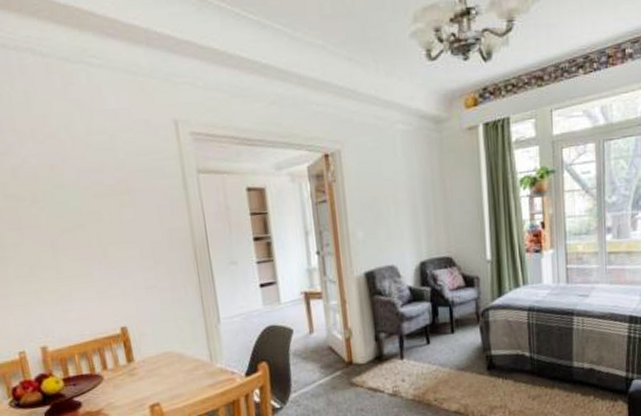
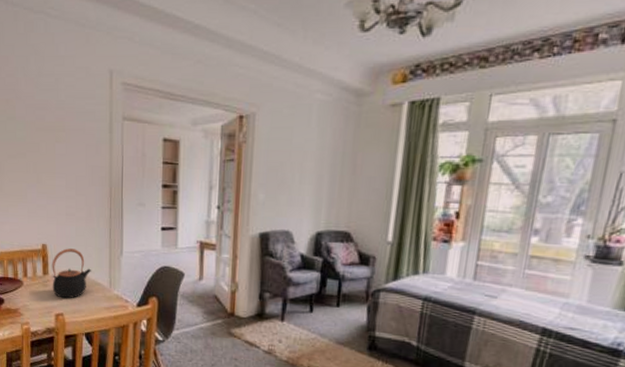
teapot: none [136,325,186,386] -> present [52,248,91,299]

